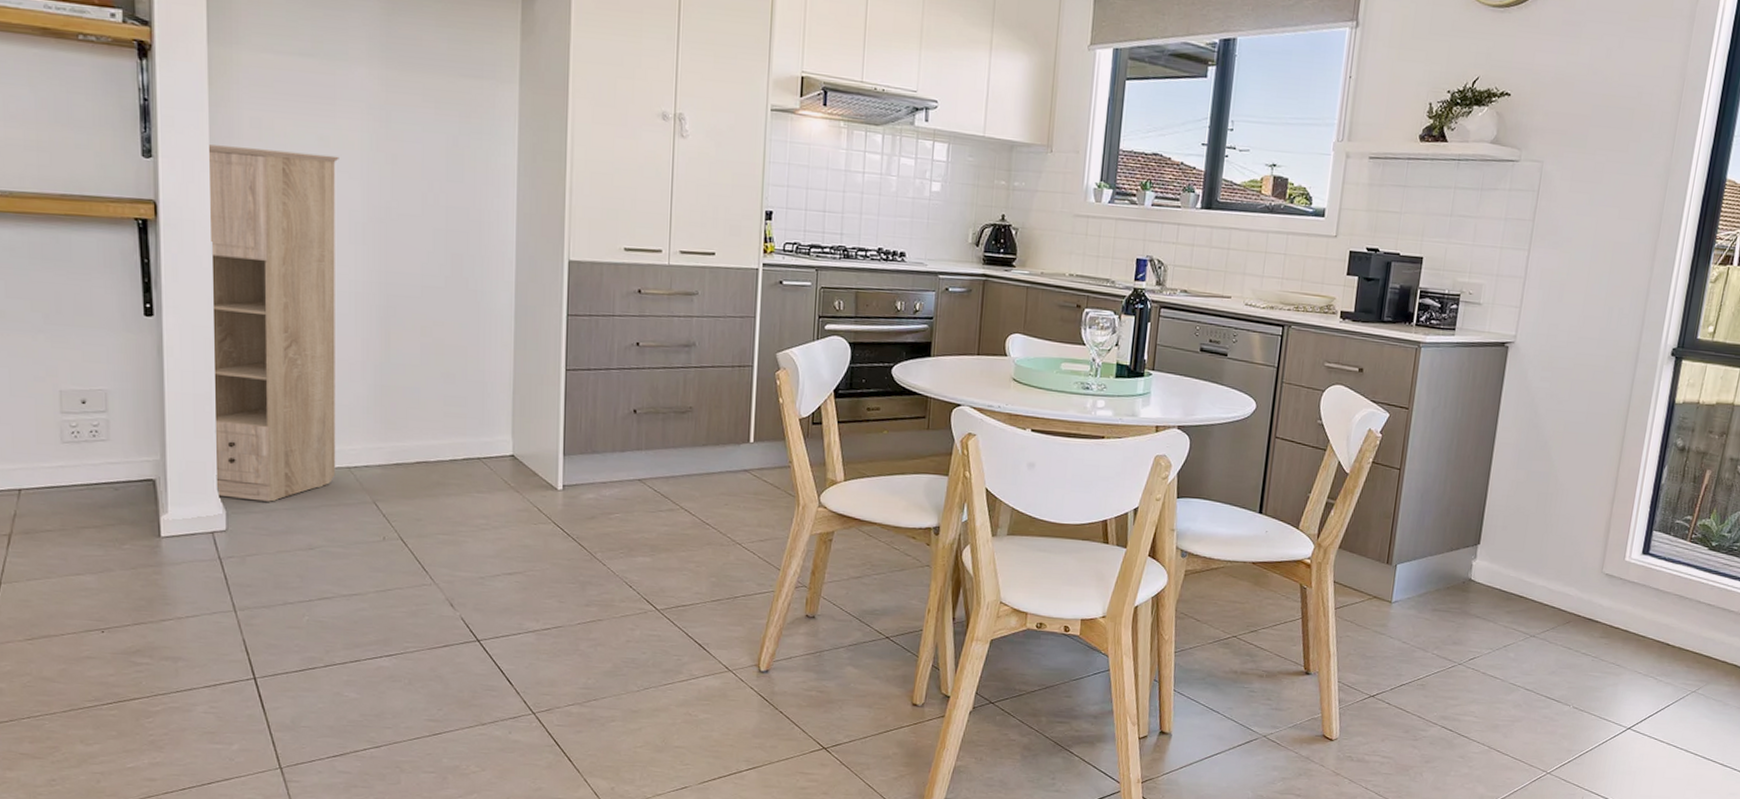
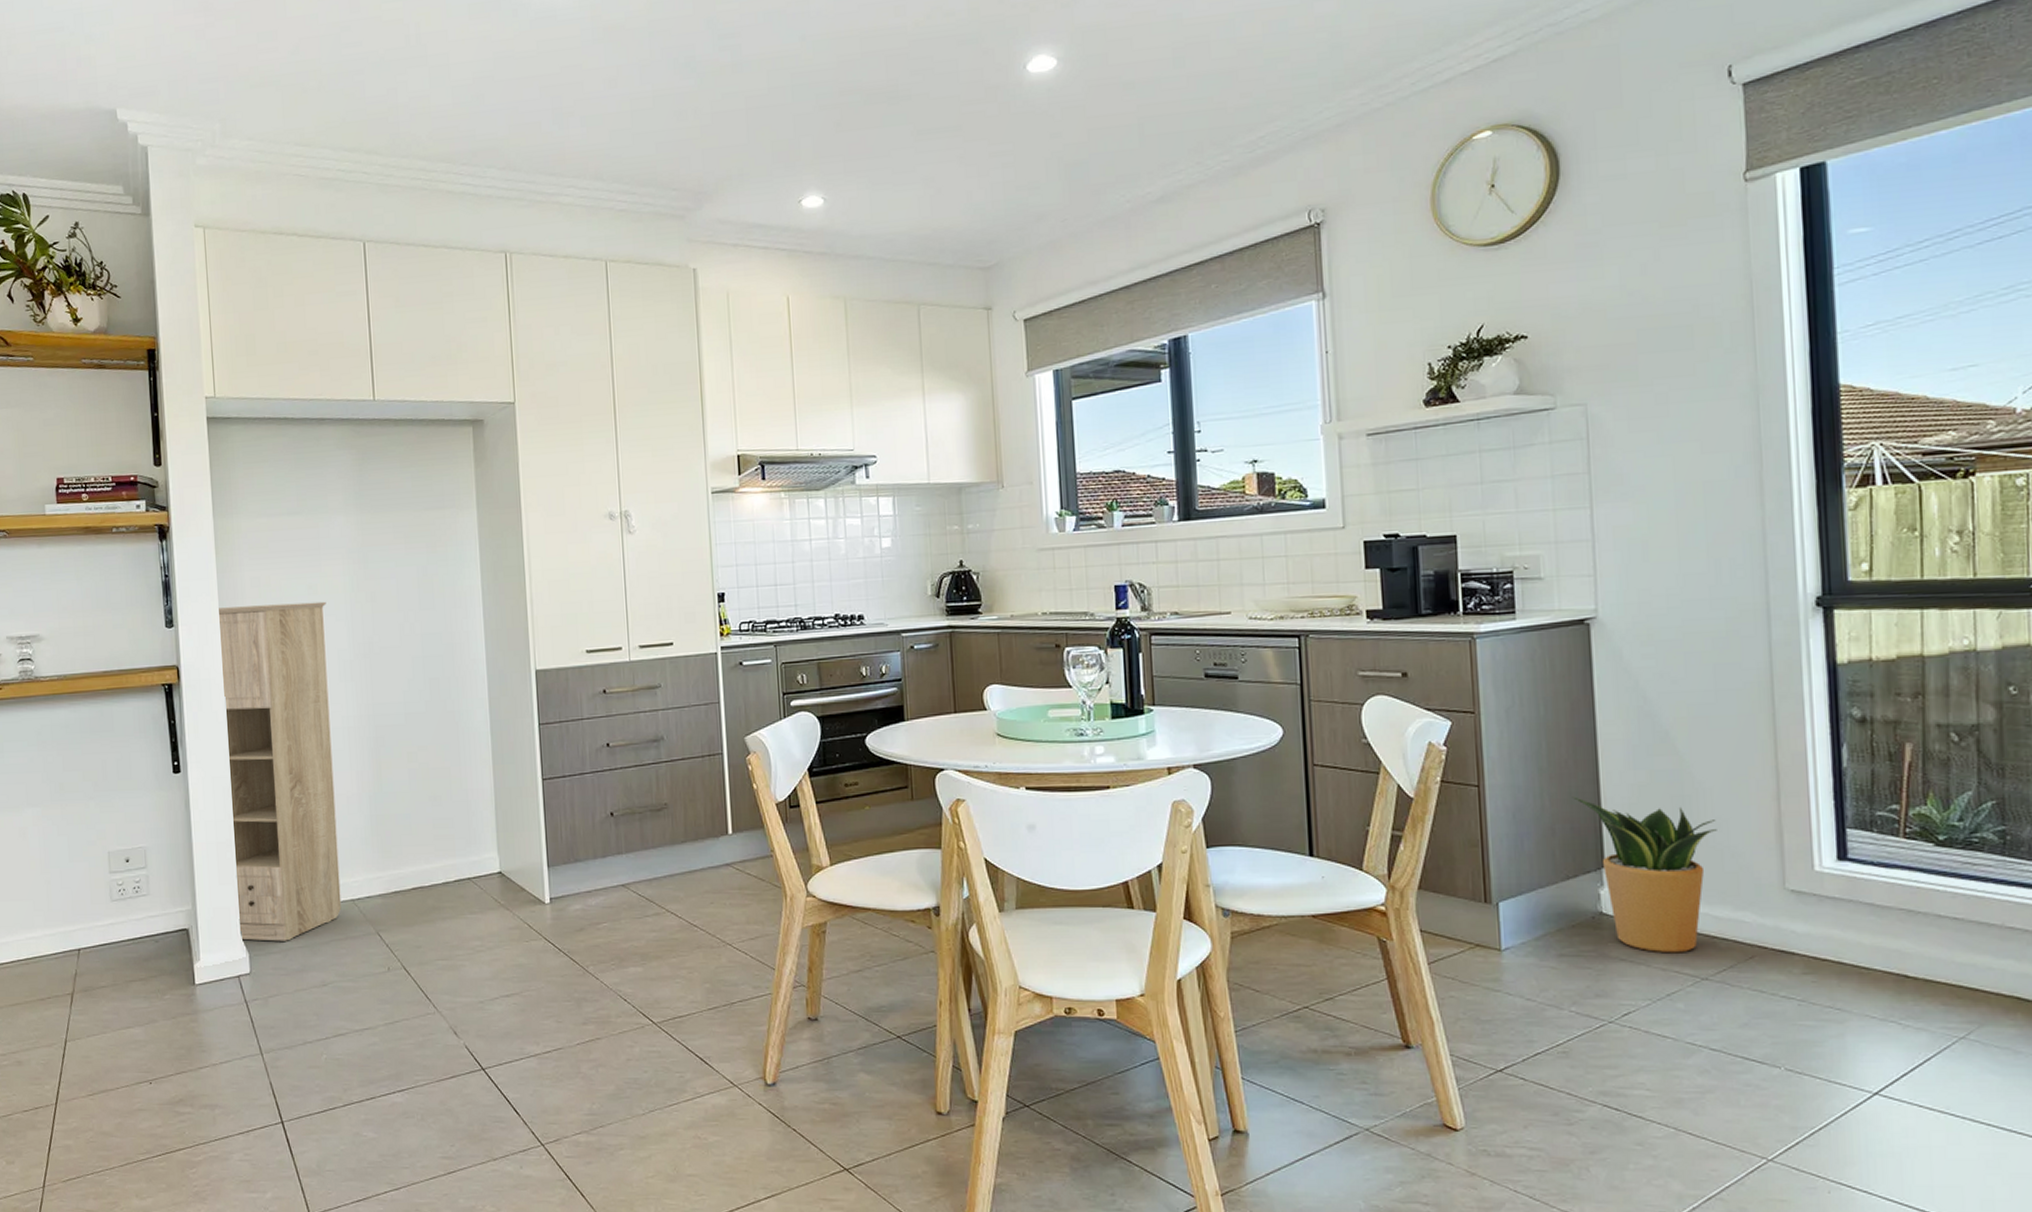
potted plant: none [1467,485,1566,615] -> present [1572,796,1717,954]

